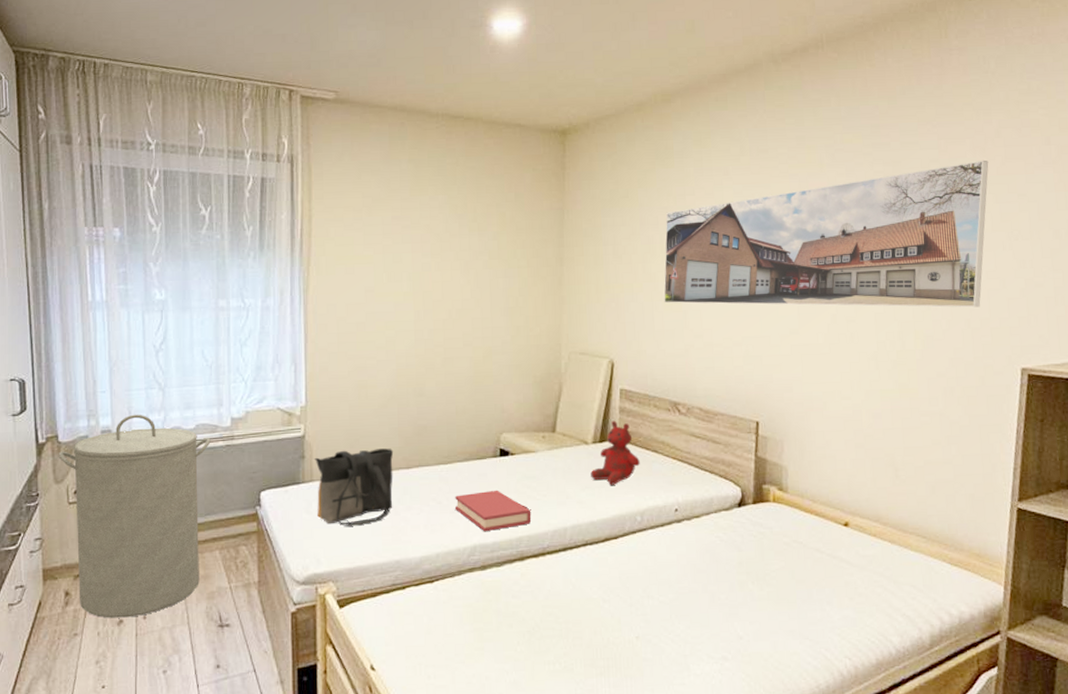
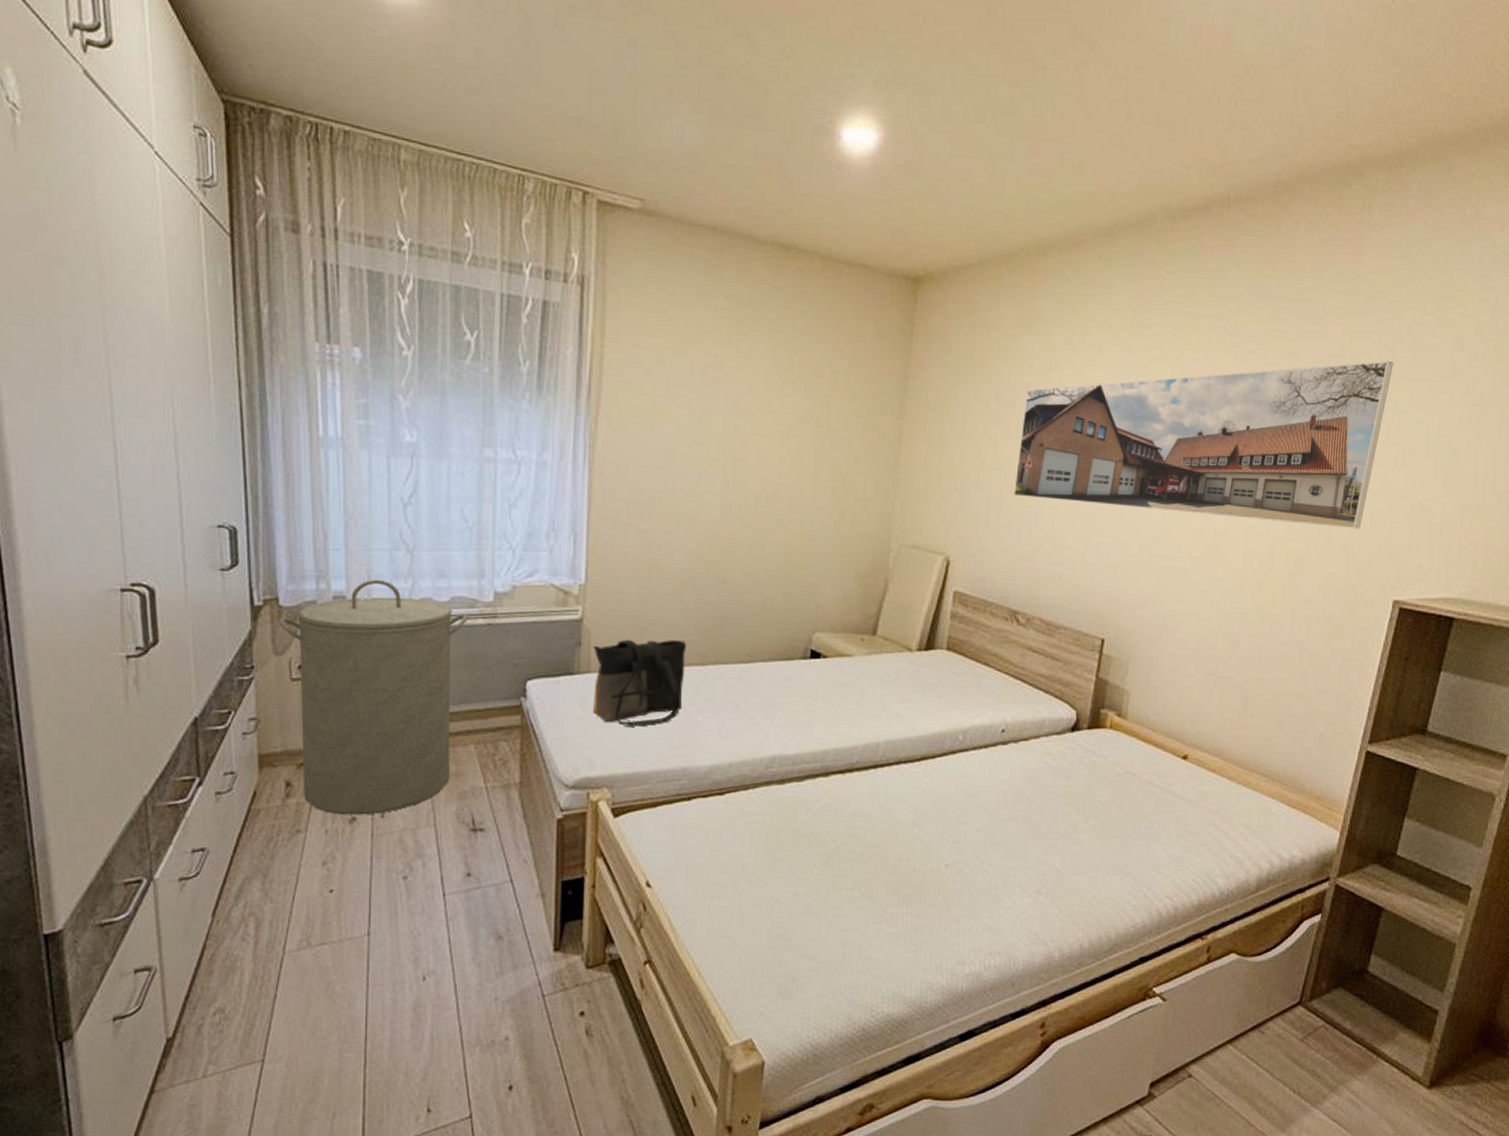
hardback book: present [454,490,532,532] -> none [753,696,841,742]
teddy bear: present [590,420,640,485] -> none [912,626,968,699]

